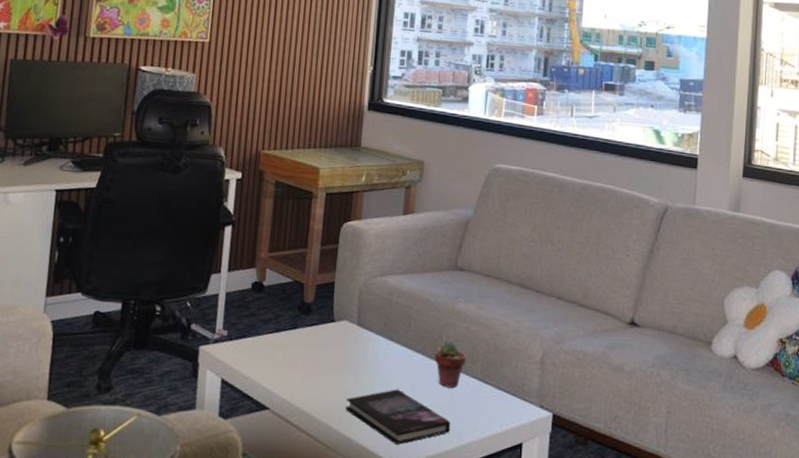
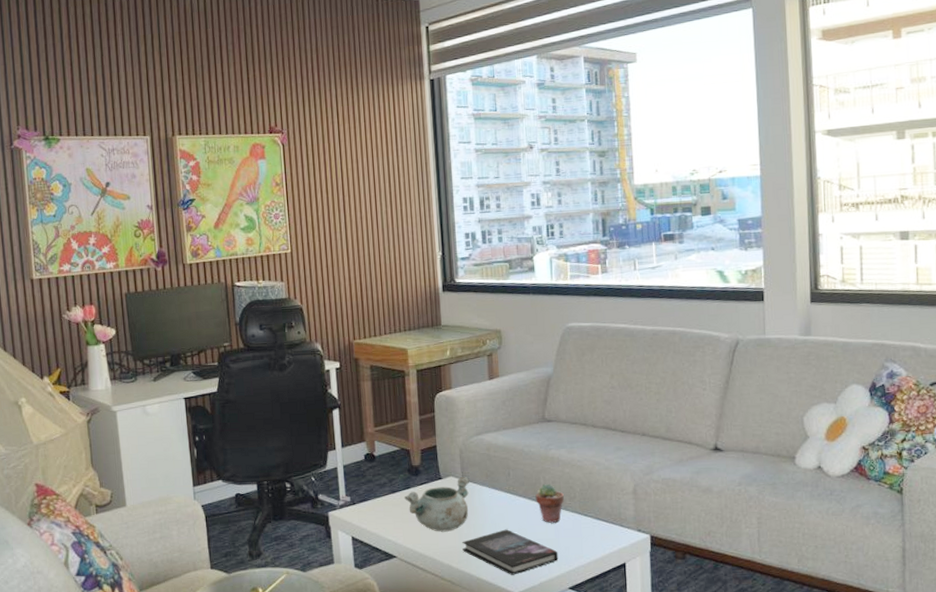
decorative bowl: none [289,321,366,385] -> present [405,476,470,532]

